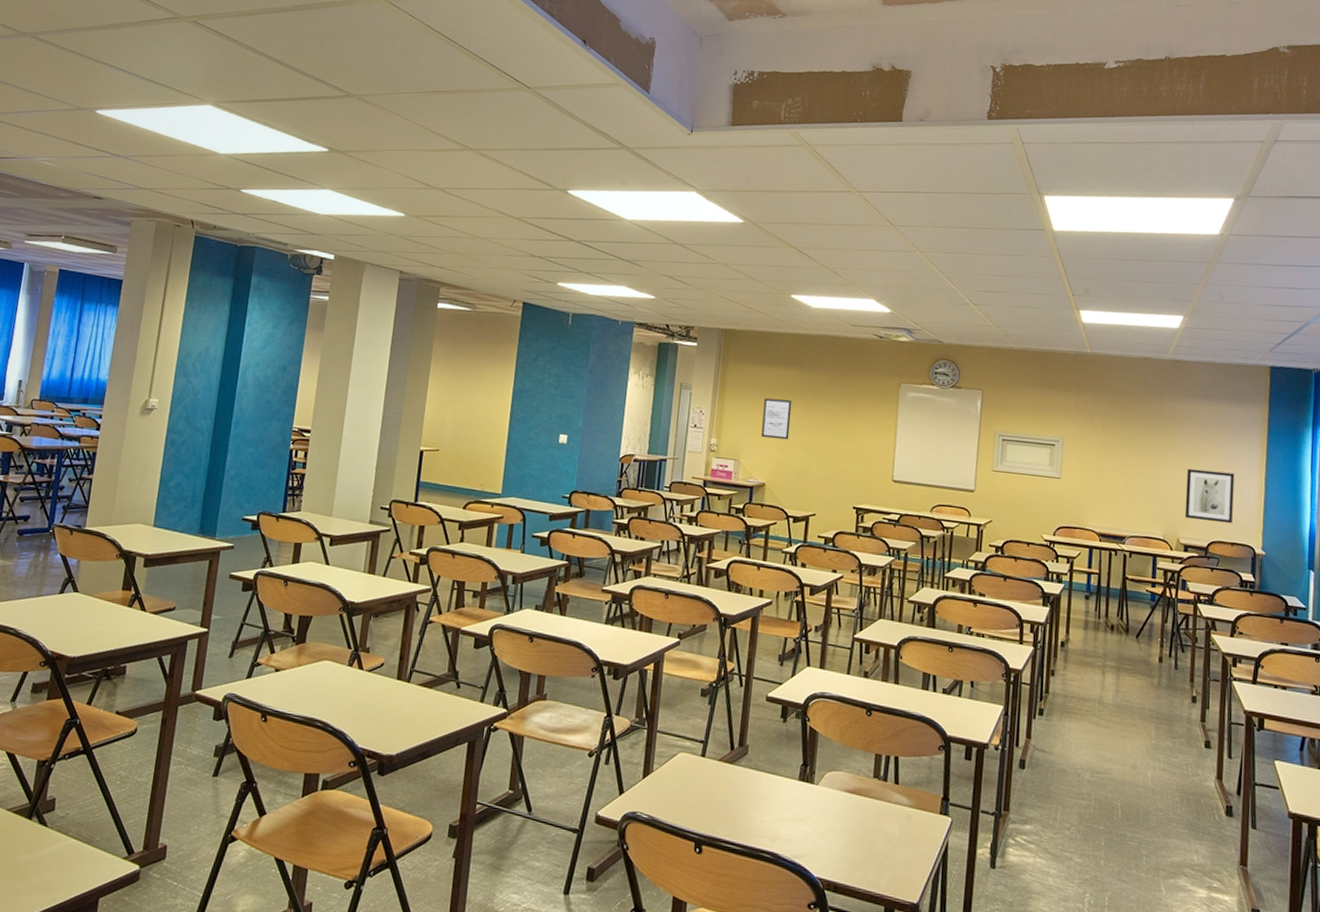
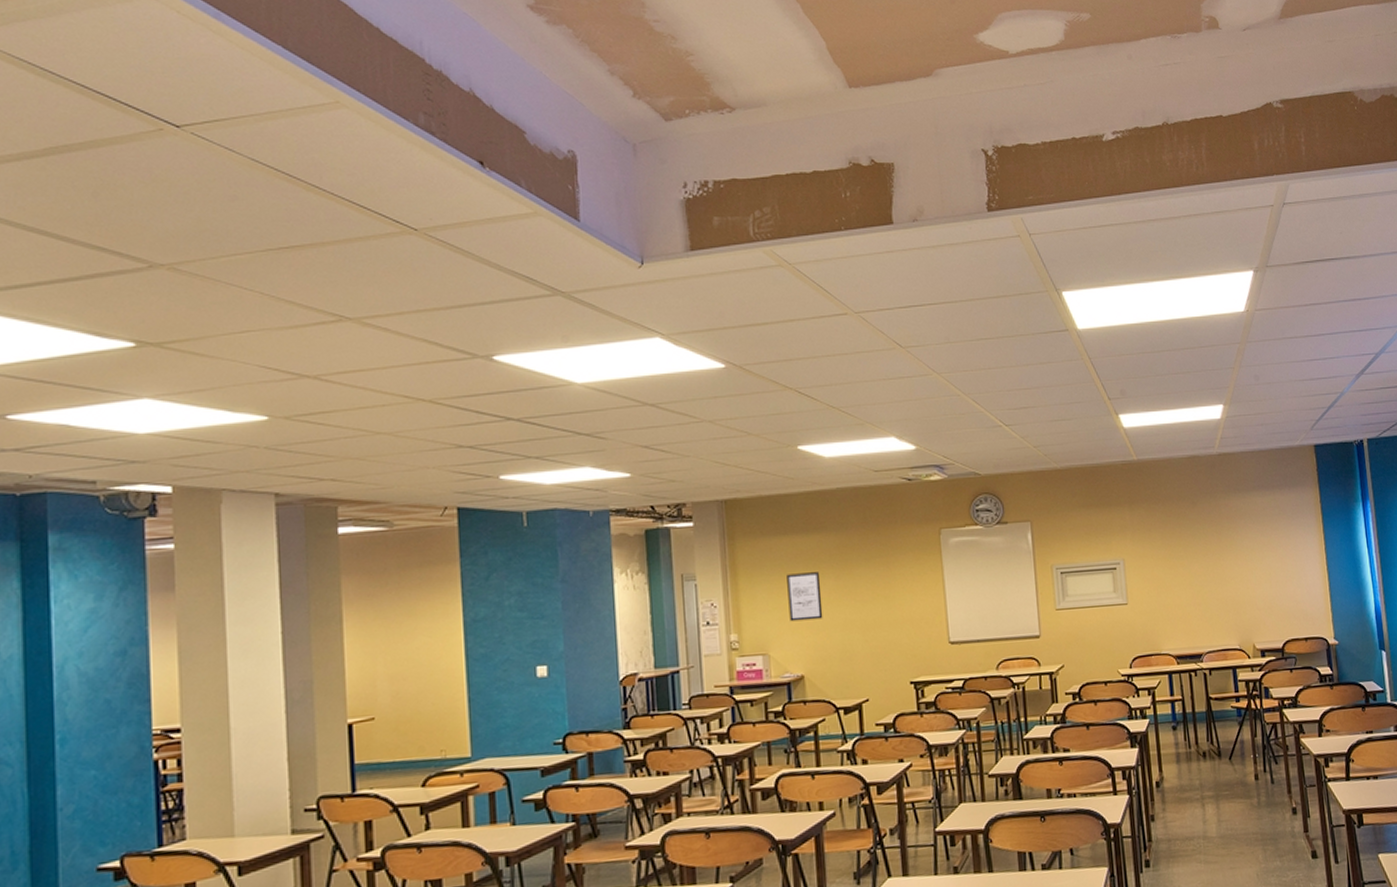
wall art: present [1184,468,1235,524] -> none [1251,564,1303,622]

